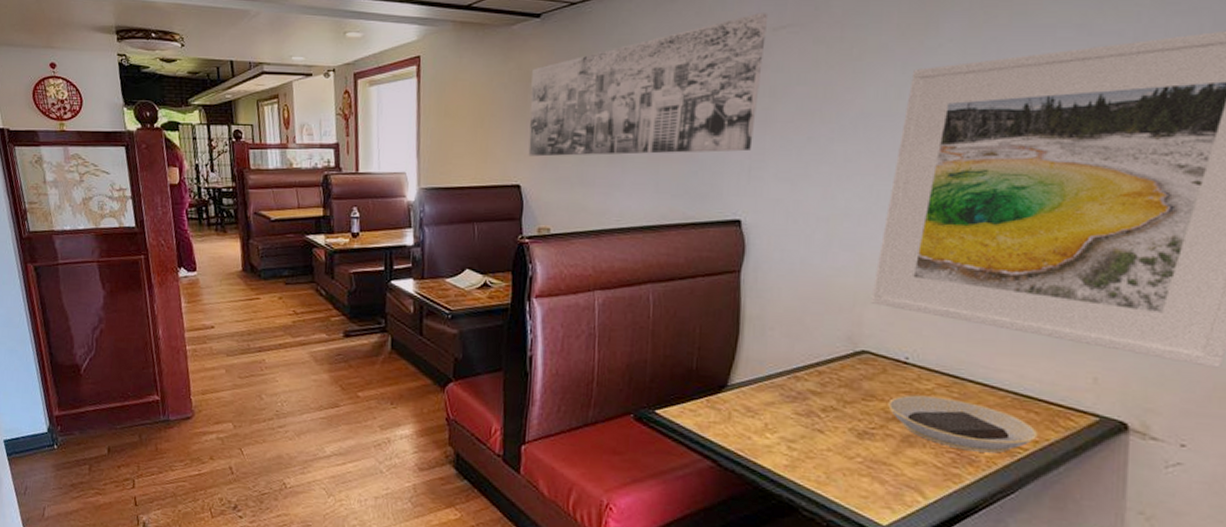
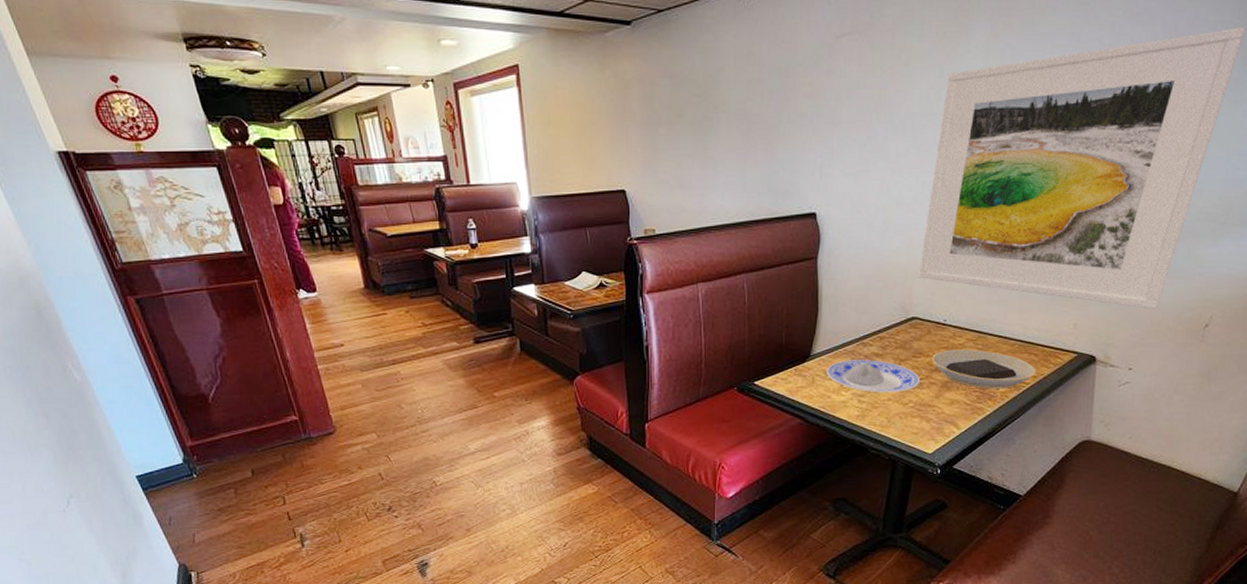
wall art: present [528,13,769,157] -> none [627,21,832,162]
plate: none [747,395,872,442] -> present [826,359,921,393]

